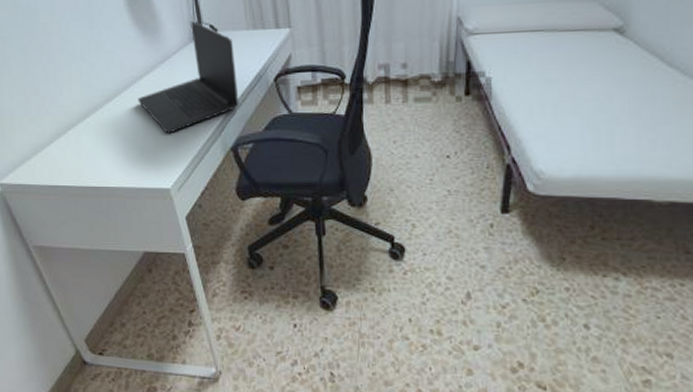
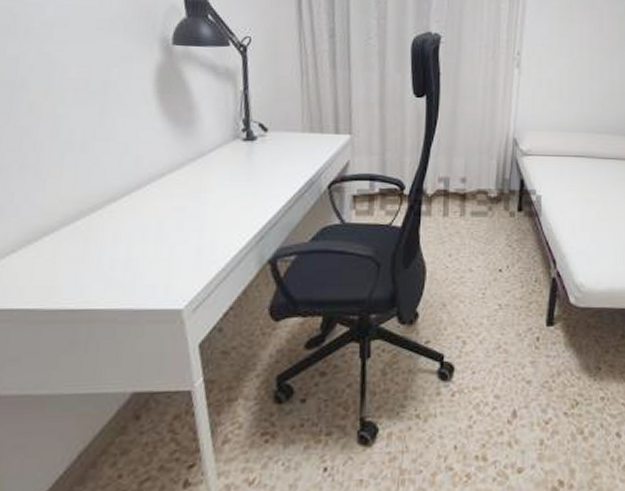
laptop: present [138,21,239,134] -> none [154,118,285,243]

